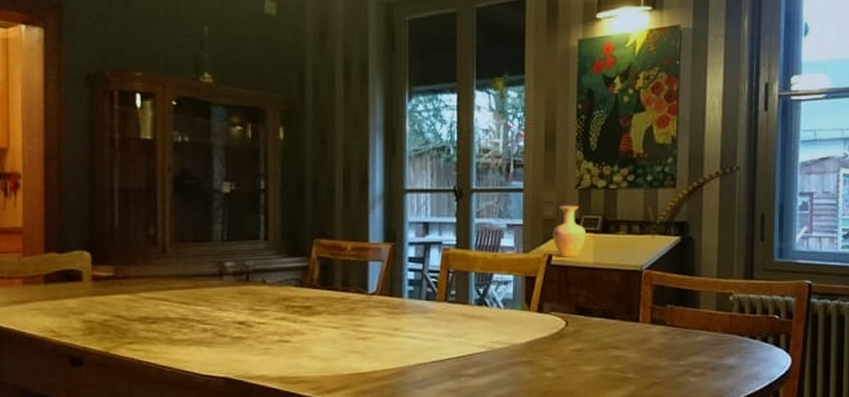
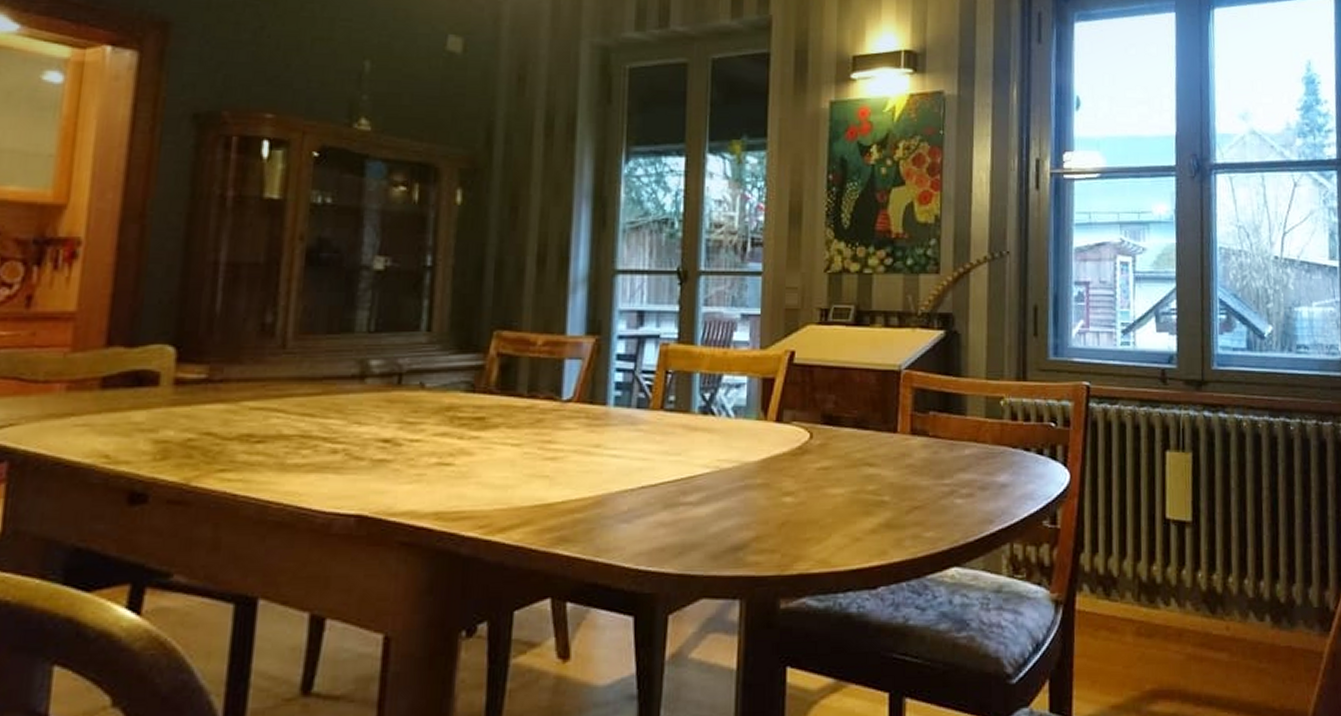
vase: present [552,205,587,257] -> none [796,292,837,355]

